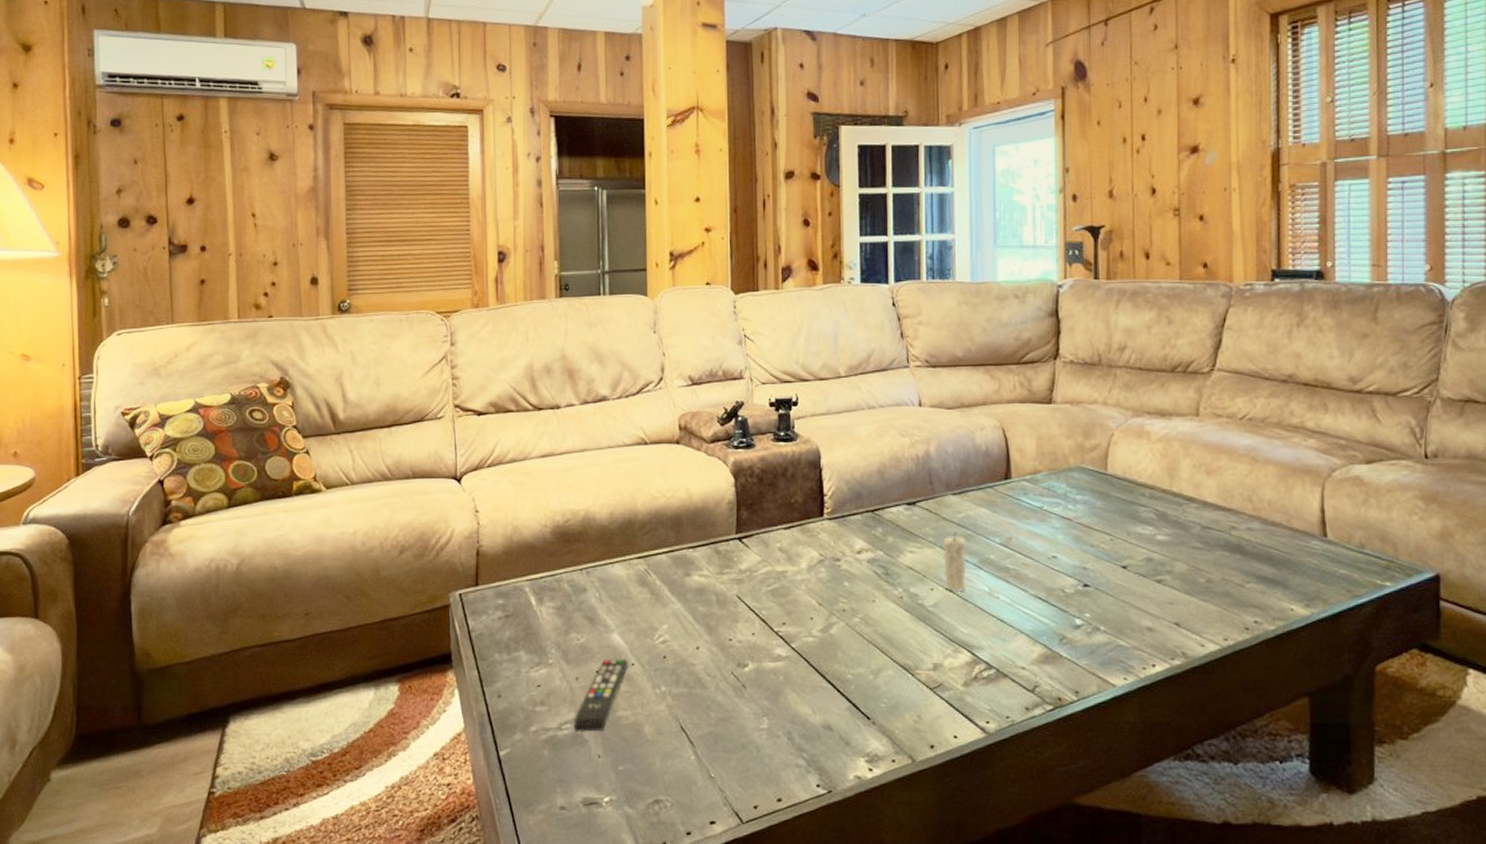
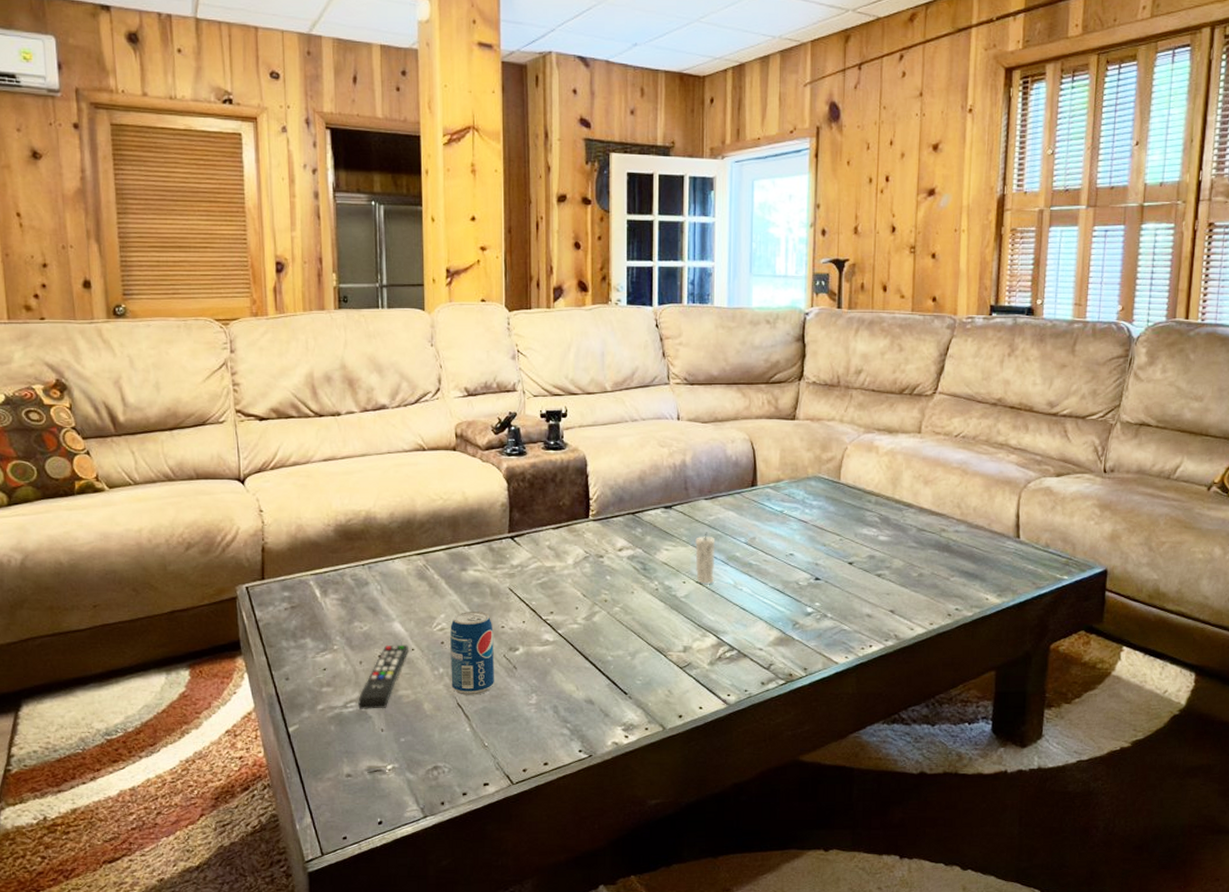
beverage can: none [673,622,721,718] -> present [450,612,494,695]

